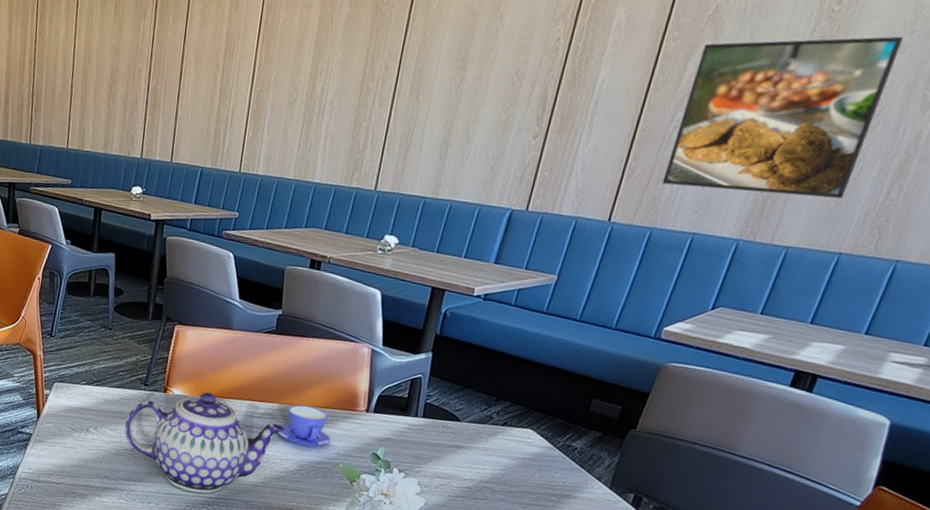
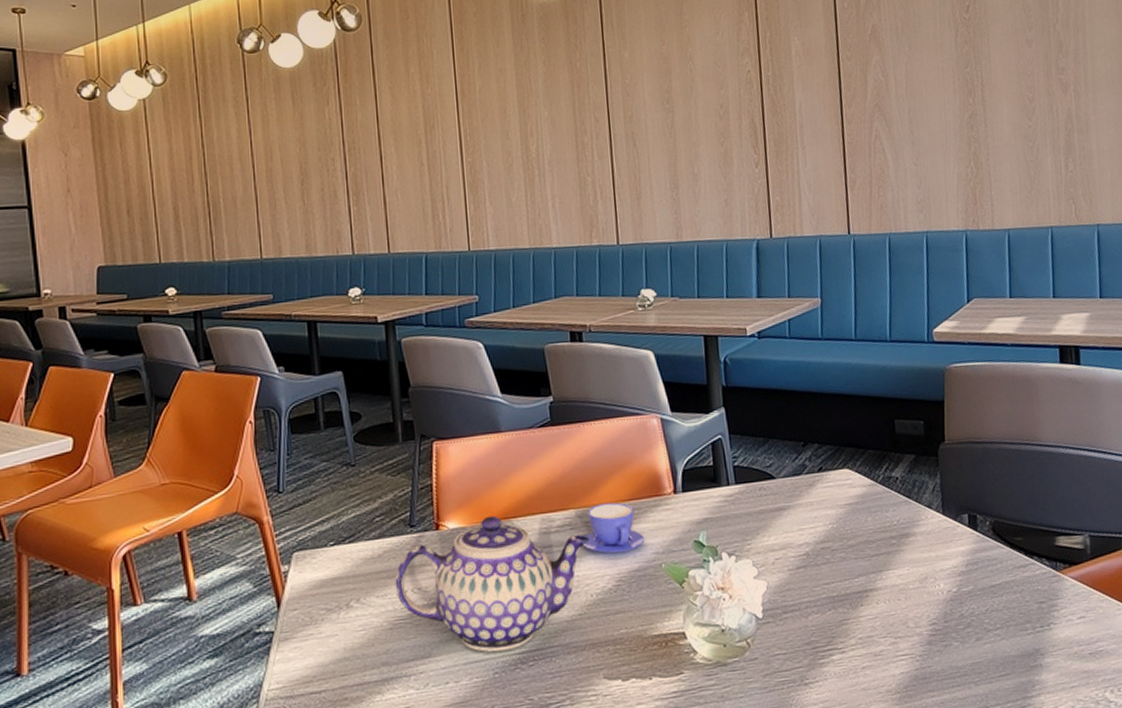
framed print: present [662,36,904,198] -> none [875,33,1035,190]

